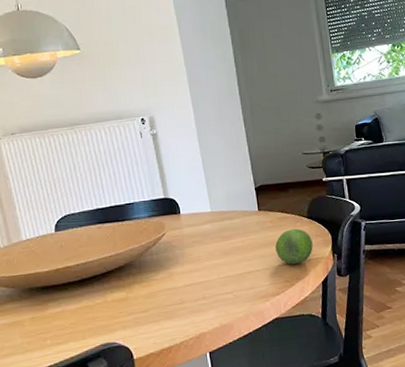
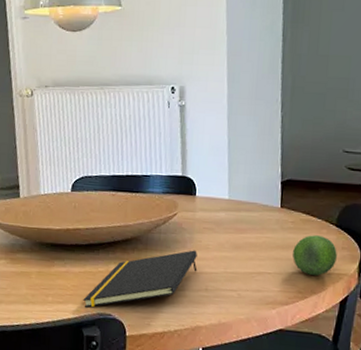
notepad: none [84,264,193,342] -> present [83,250,197,308]

